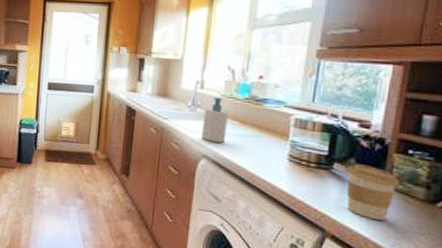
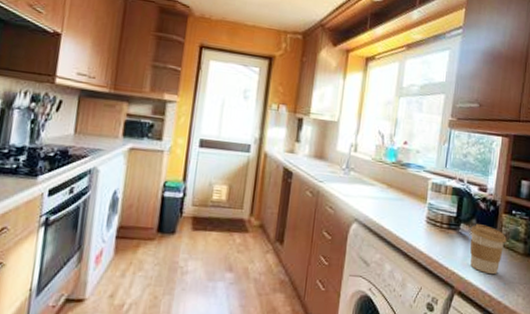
soap bottle: present [202,97,229,143] -> none [354,161,378,206]

